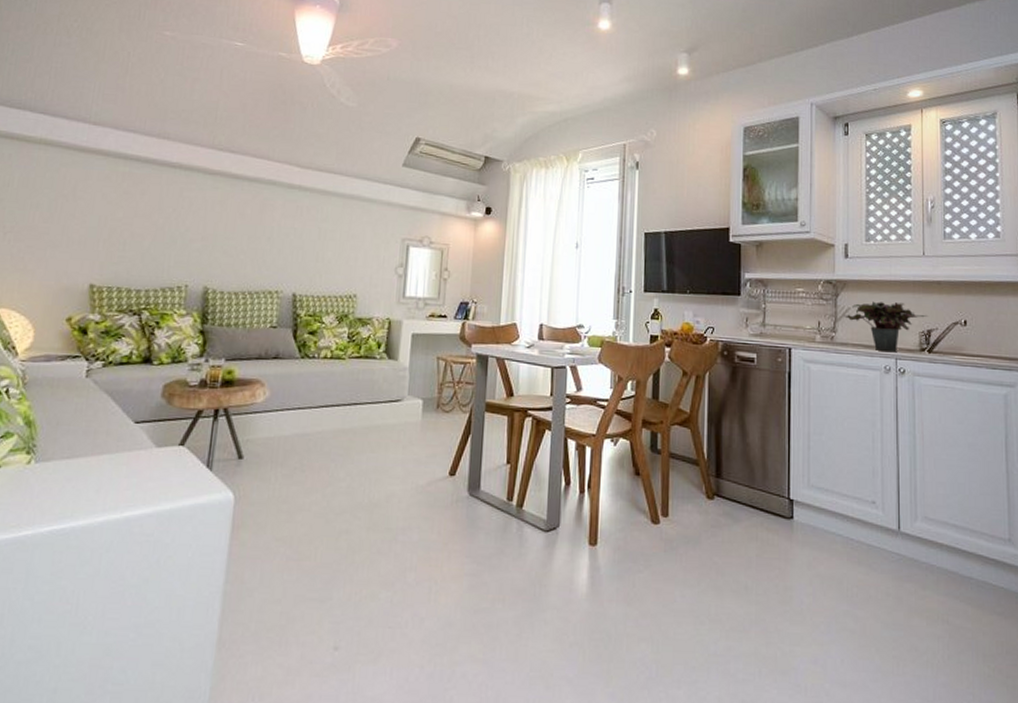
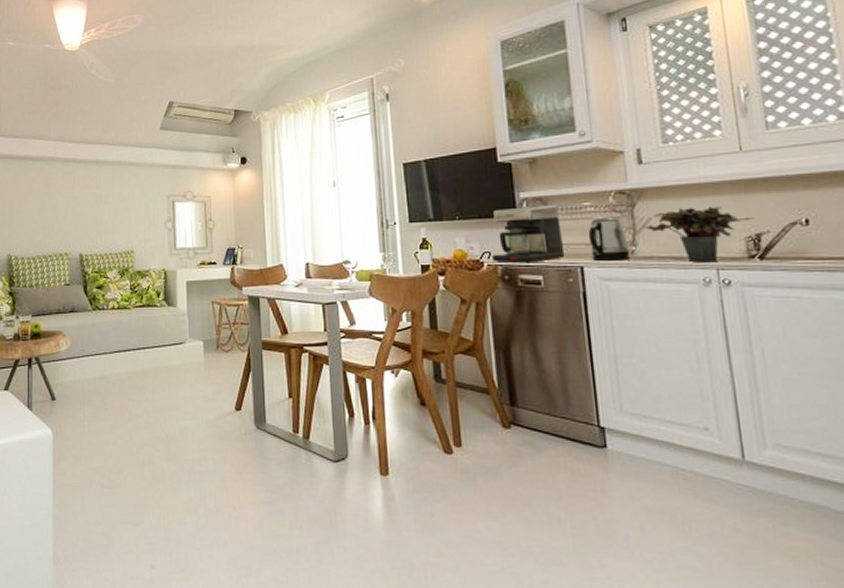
coffee maker: none [714,286,777,340] -> present [491,204,565,263]
kettle: none [798,303,831,346] -> present [588,217,631,262]

